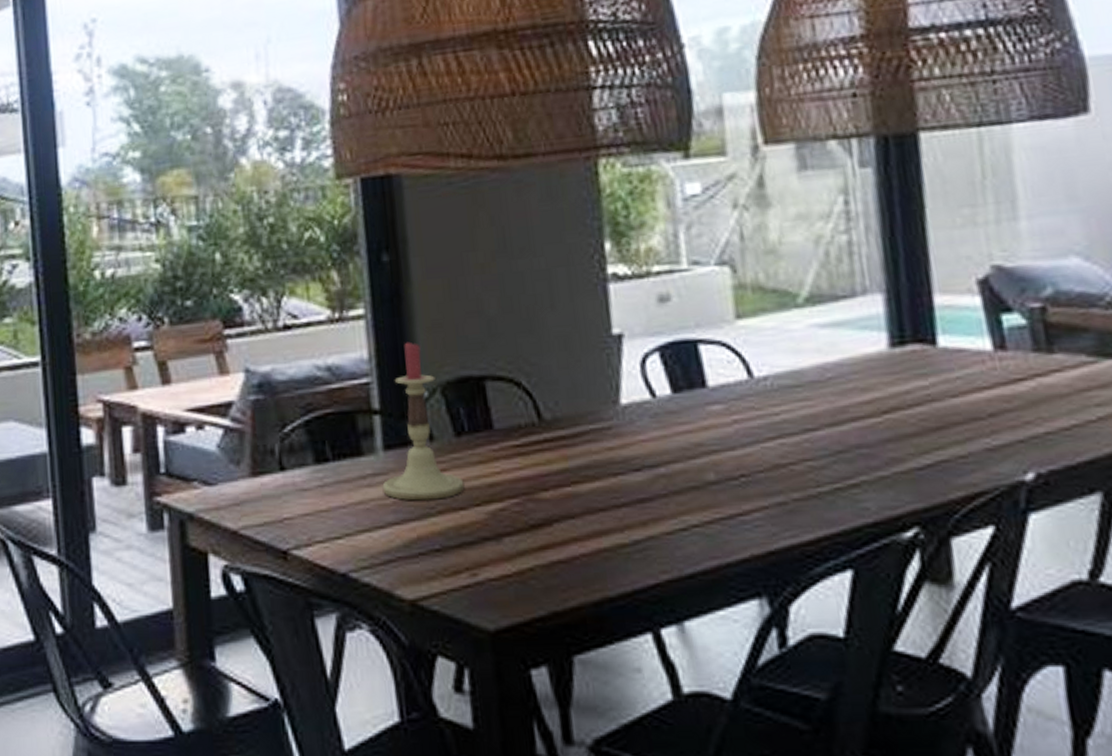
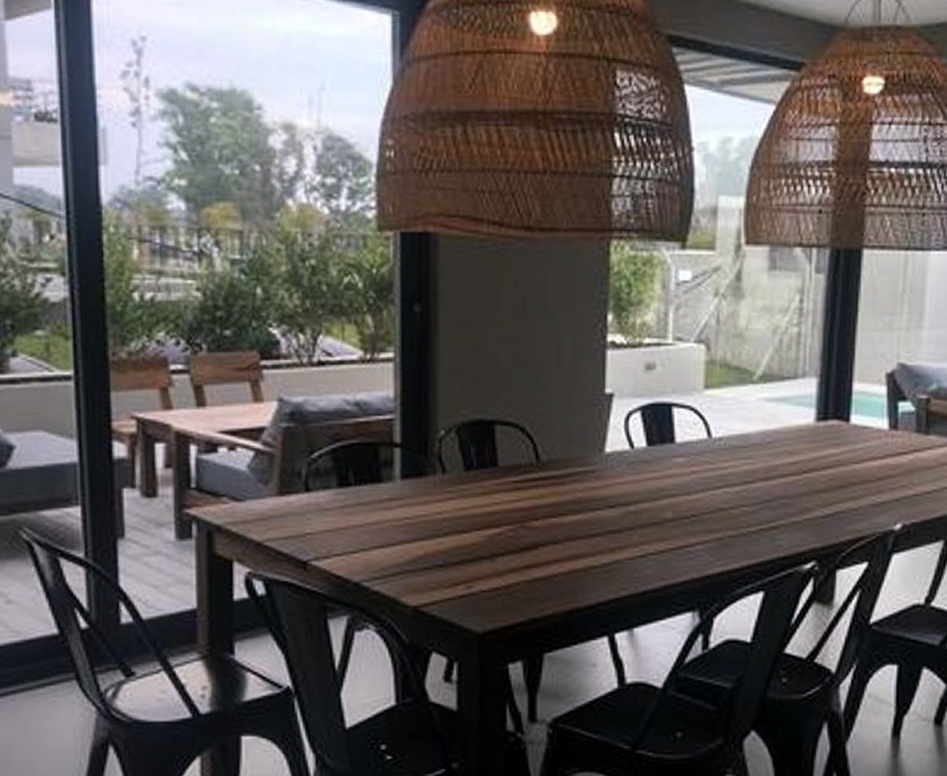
candlestick: present [382,341,465,501] -> none [397,385,468,524]

